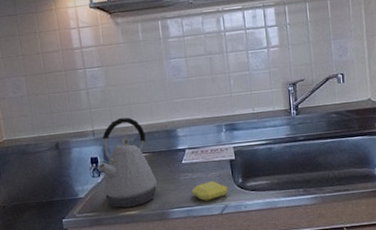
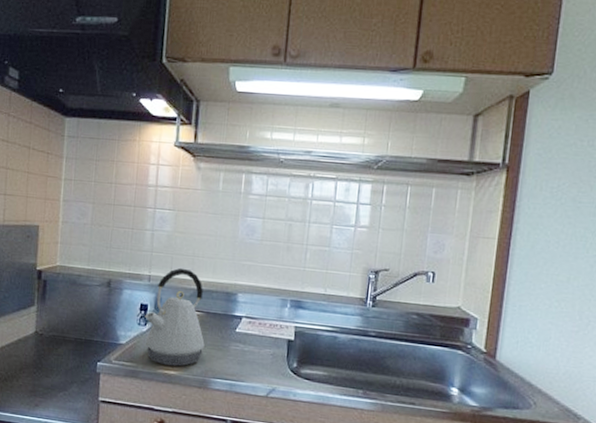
soap bar: present [191,181,229,201] -> none [238,358,280,379]

